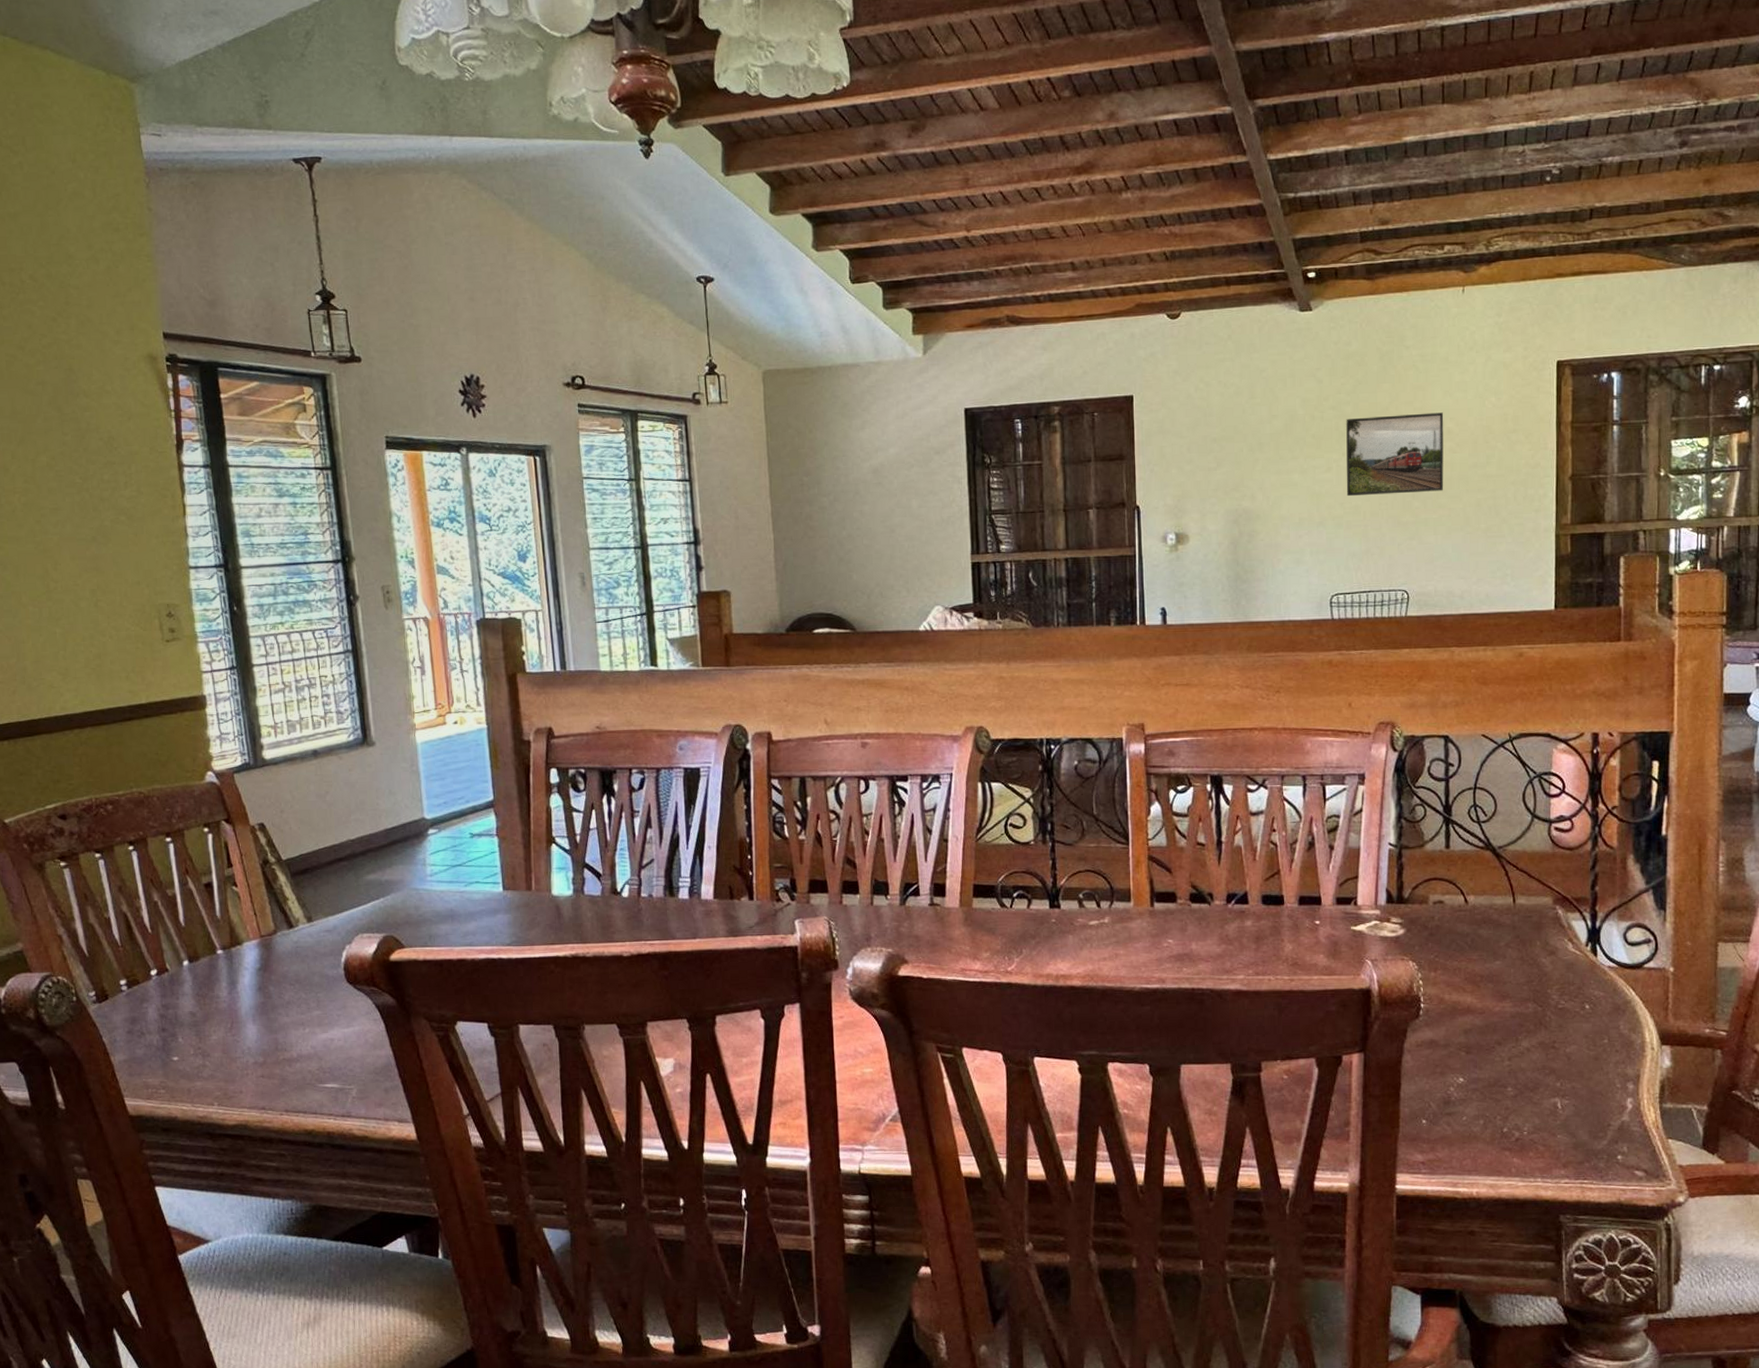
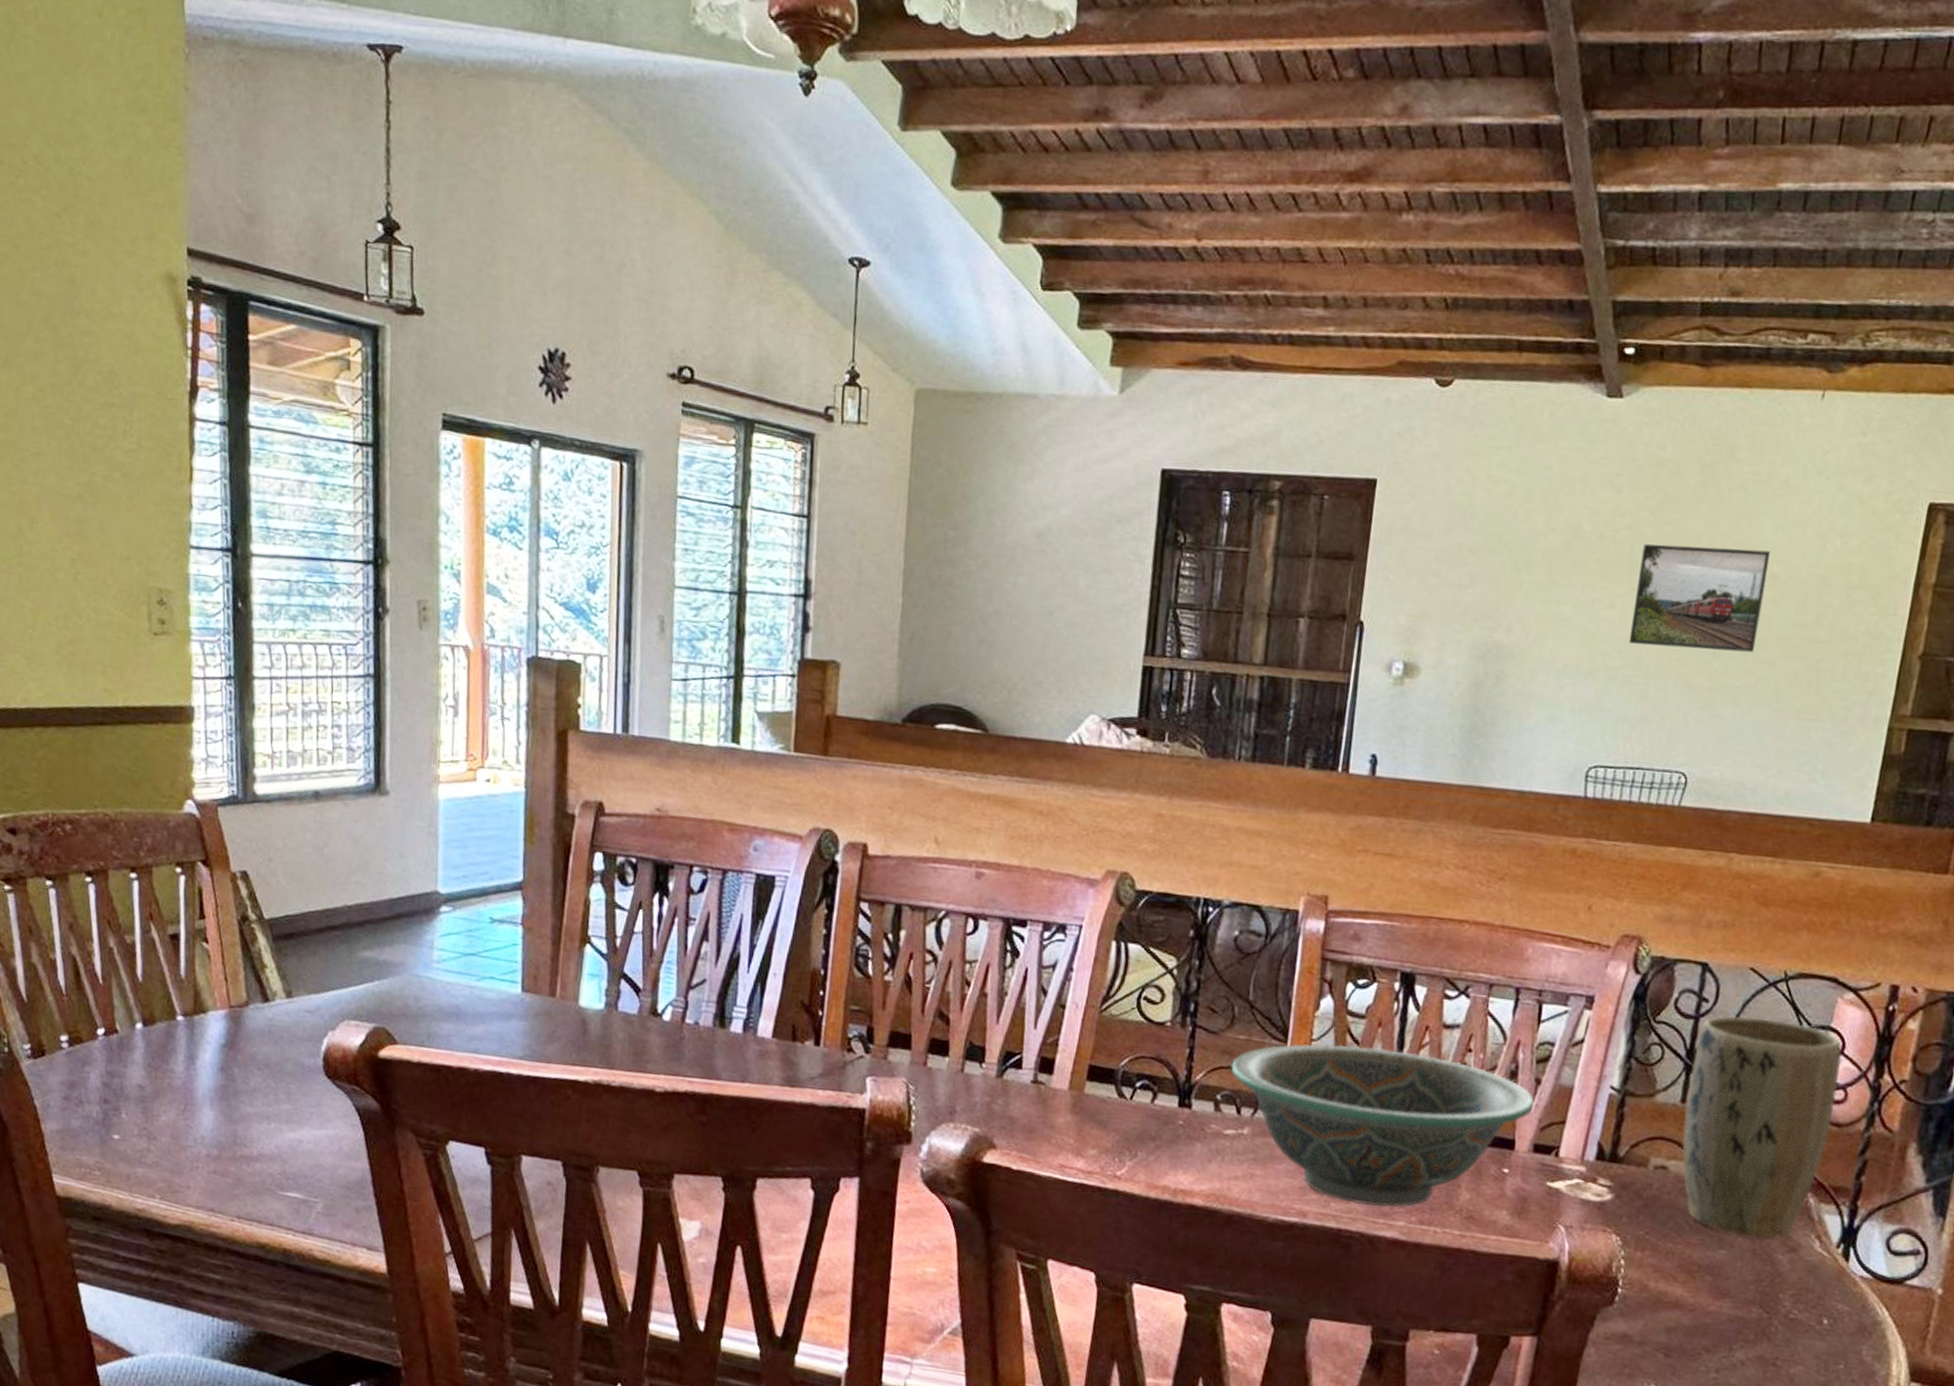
decorative bowl: none [1087,838,1331,967] -> present [1231,1043,1534,1207]
plant pot: none [1449,773,1565,948] -> present [1682,1015,1843,1238]

